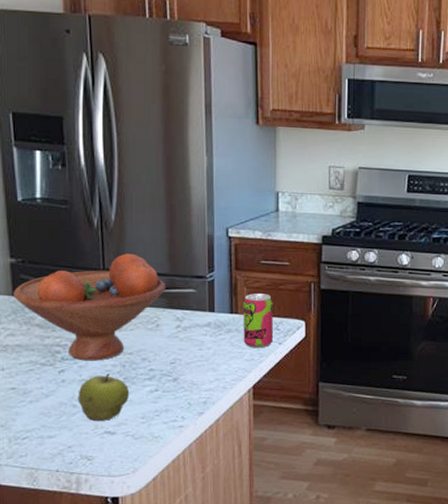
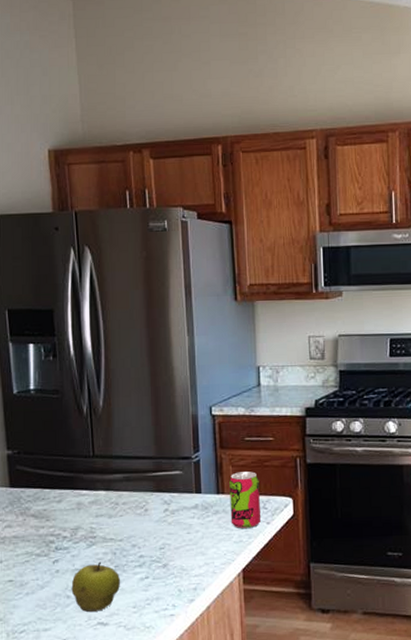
fruit bowl: present [13,253,165,361] -> none [10,438,153,550]

